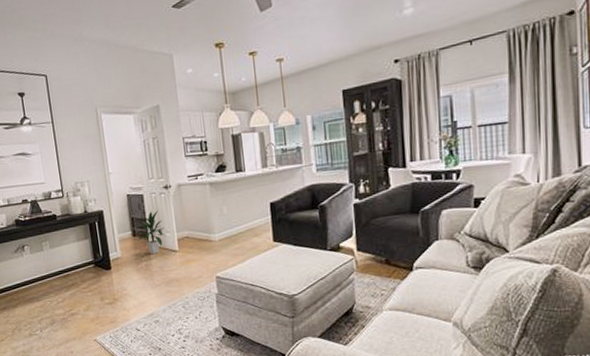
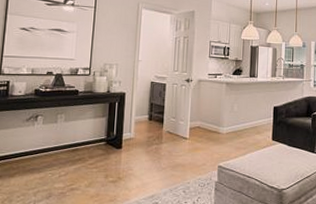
indoor plant: present [135,210,167,254] -> none [152,99,180,139]

